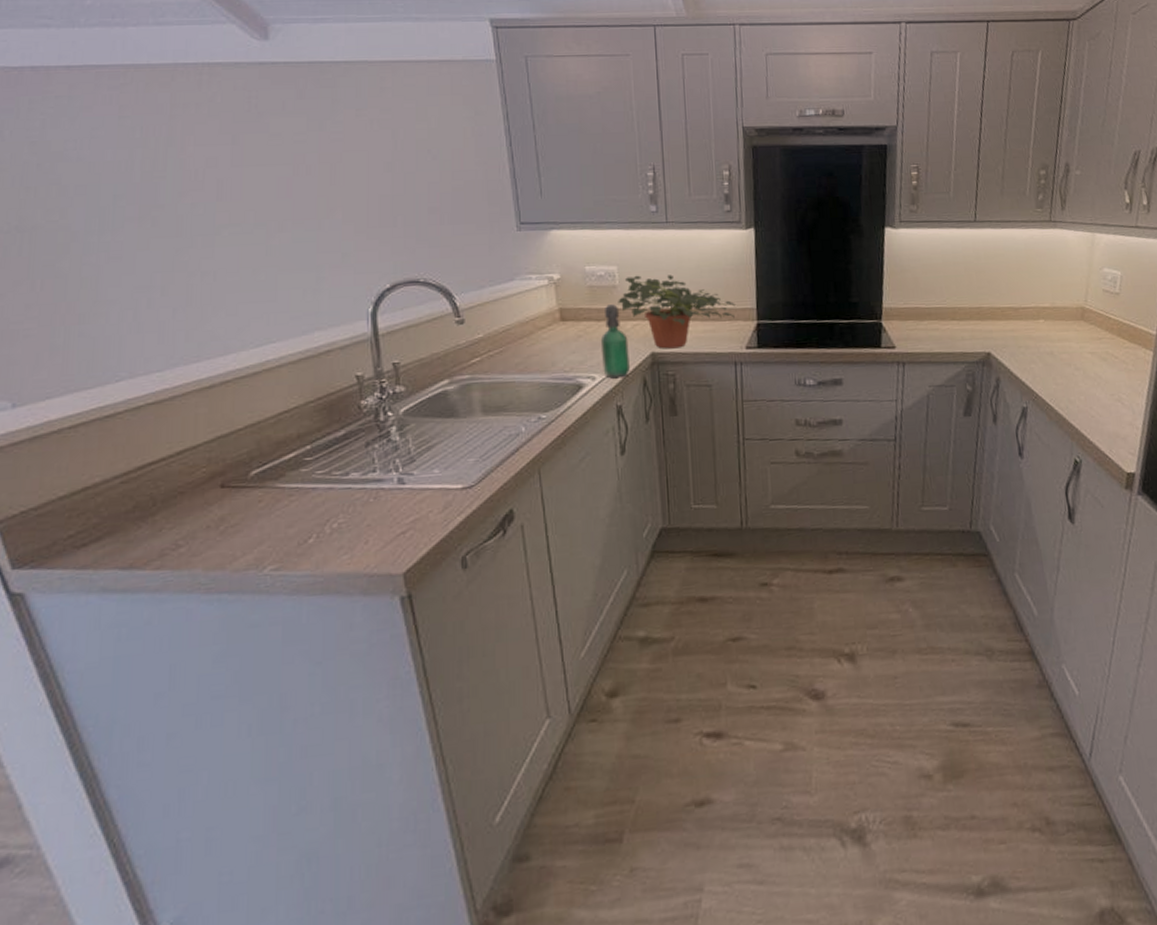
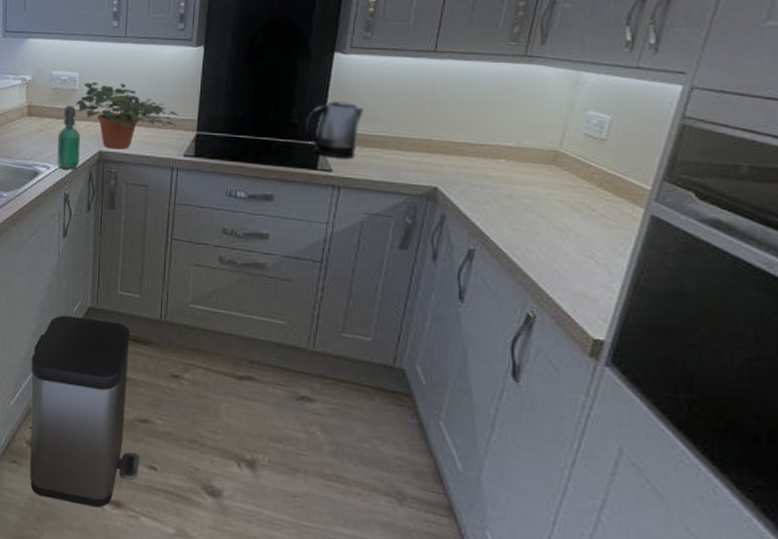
pedal bin: none [599,539,738,751] -> present [29,315,141,508]
kettle: none [865,276,919,334] -> present [305,100,365,158]

